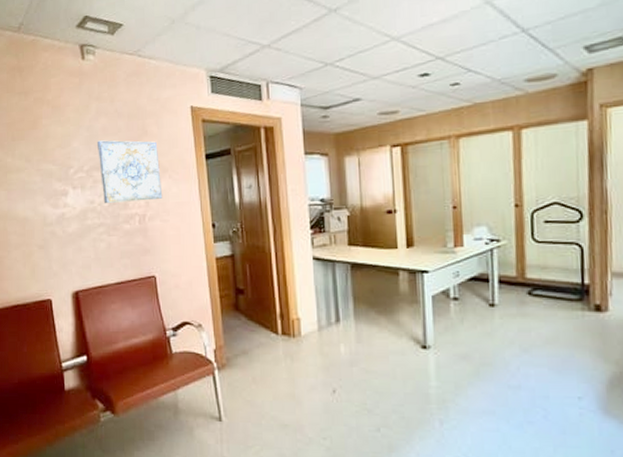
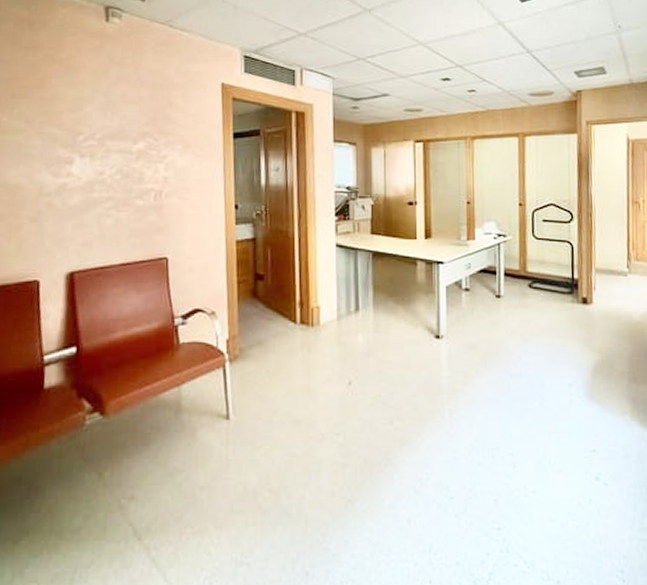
wall art: present [96,140,163,203] -> none [113,108,184,176]

